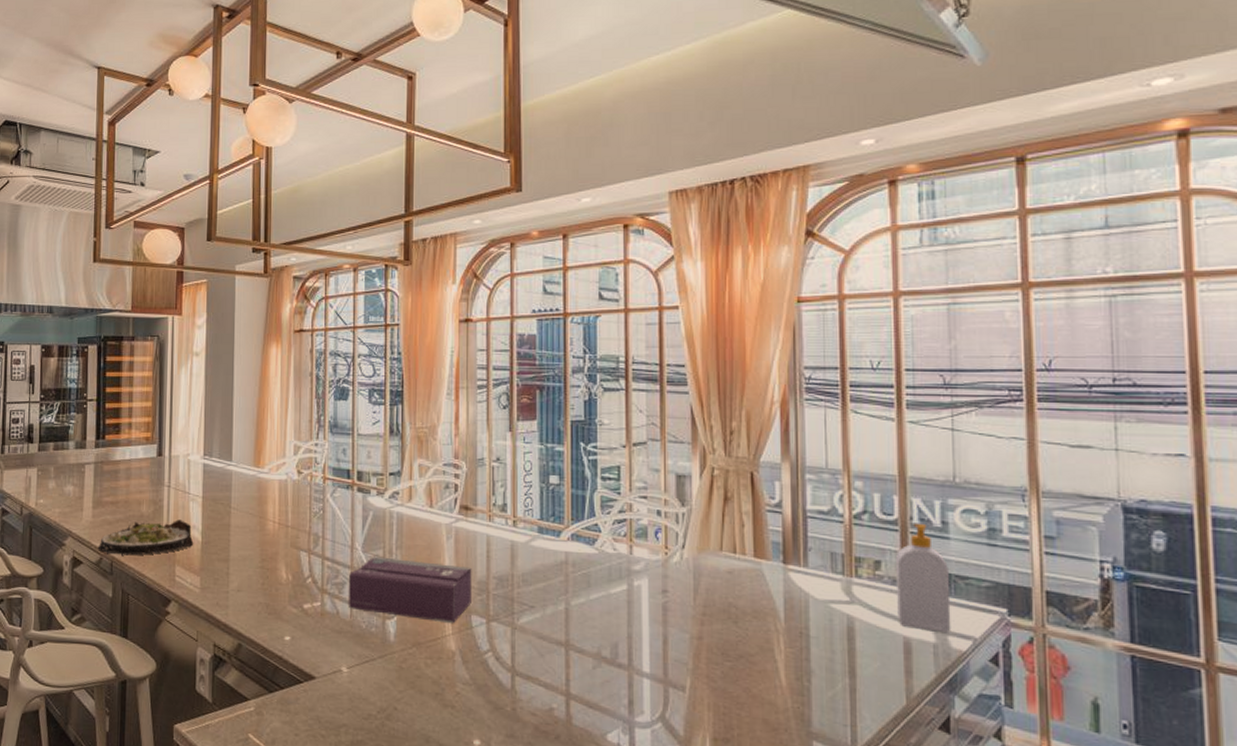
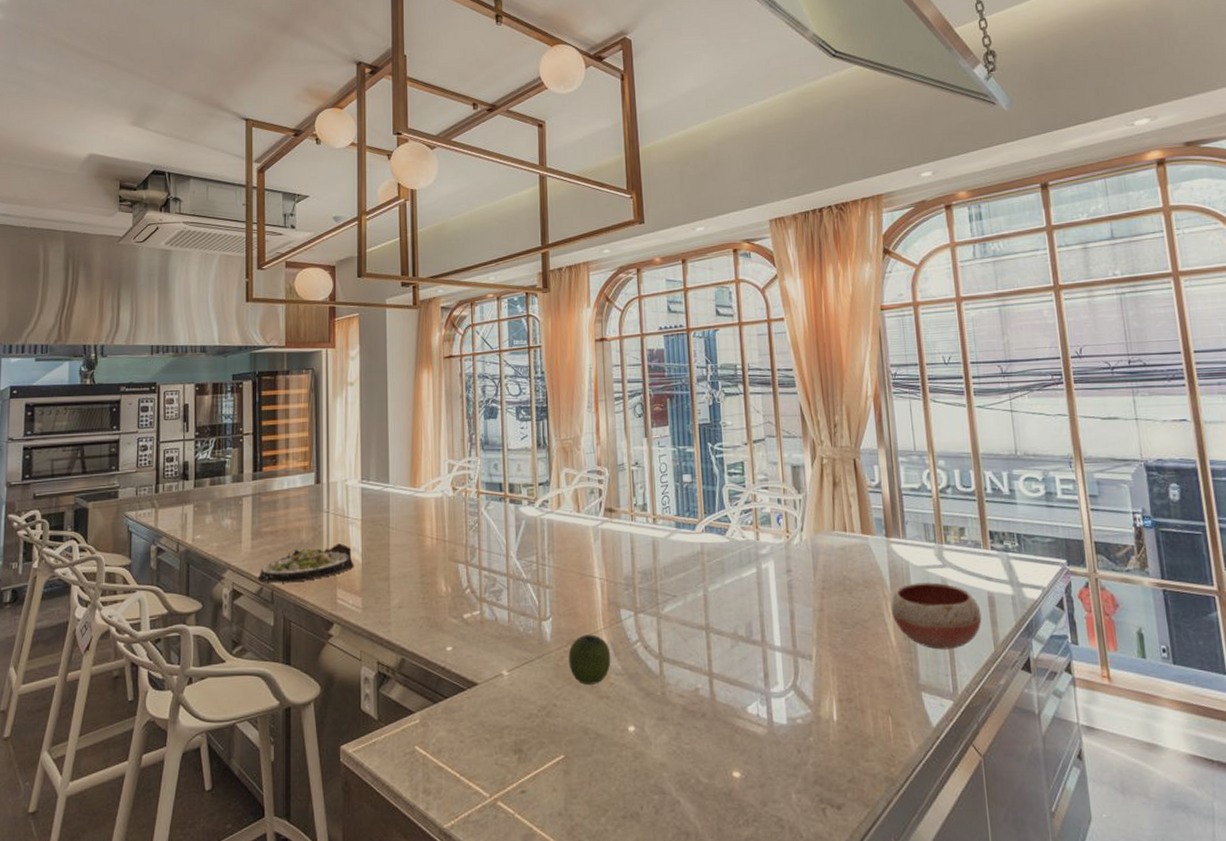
tissue box: present [349,556,472,624] -> none [506,562,620,619]
apple: none [412,638,458,692] -> present [568,634,611,685]
bowl: none [783,618,894,697] -> present [891,582,982,650]
soap bottle: present [896,523,951,634] -> none [976,492,1025,586]

